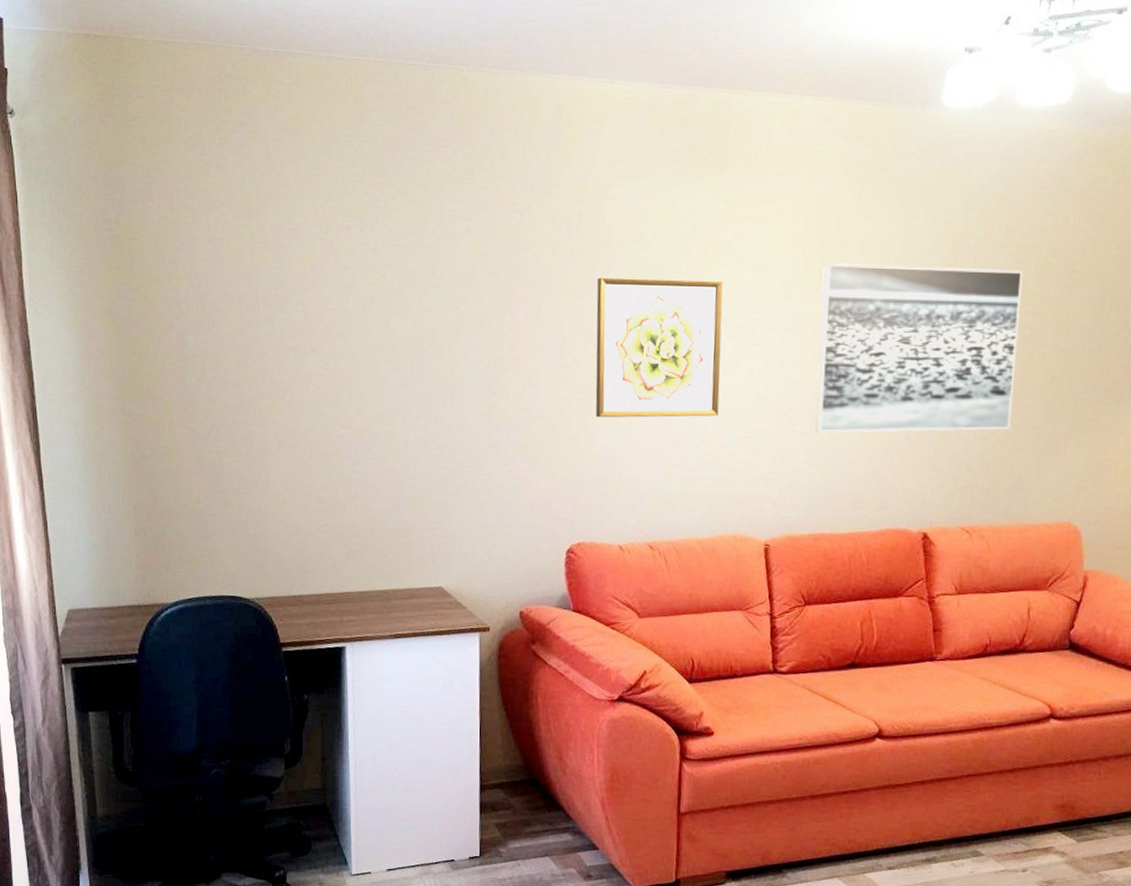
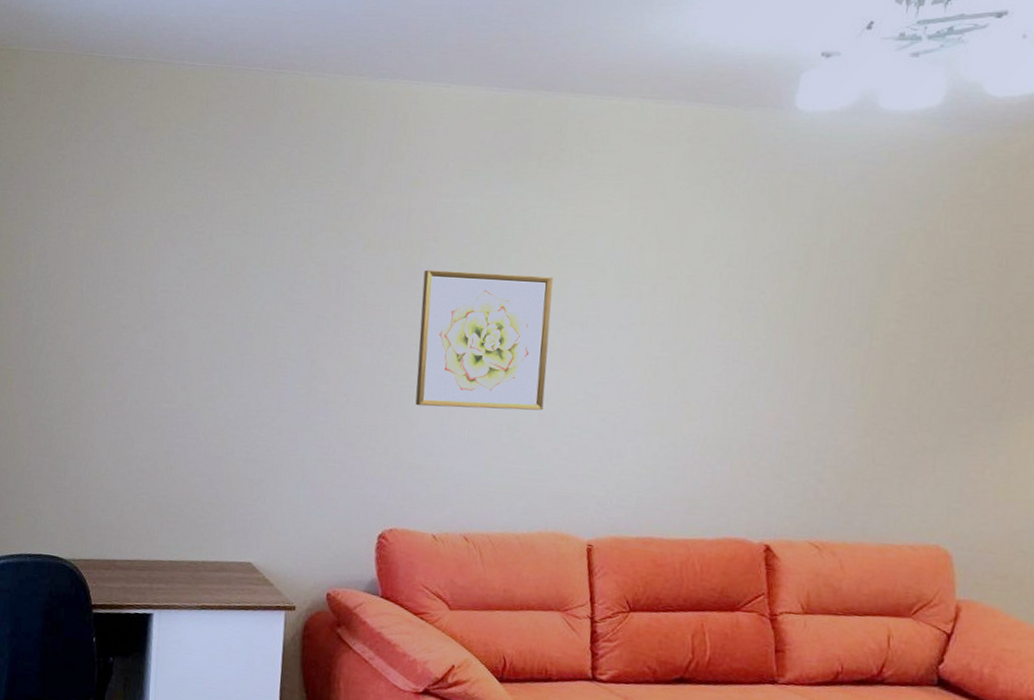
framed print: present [815,263,1023,433] -> none [647,262,885,441]

